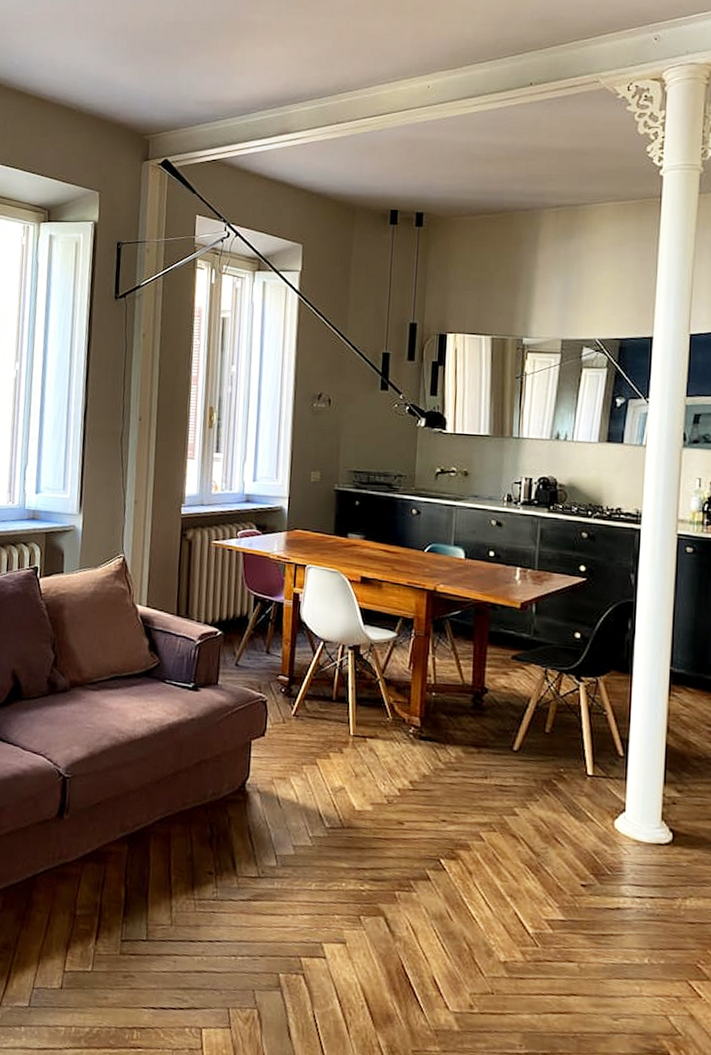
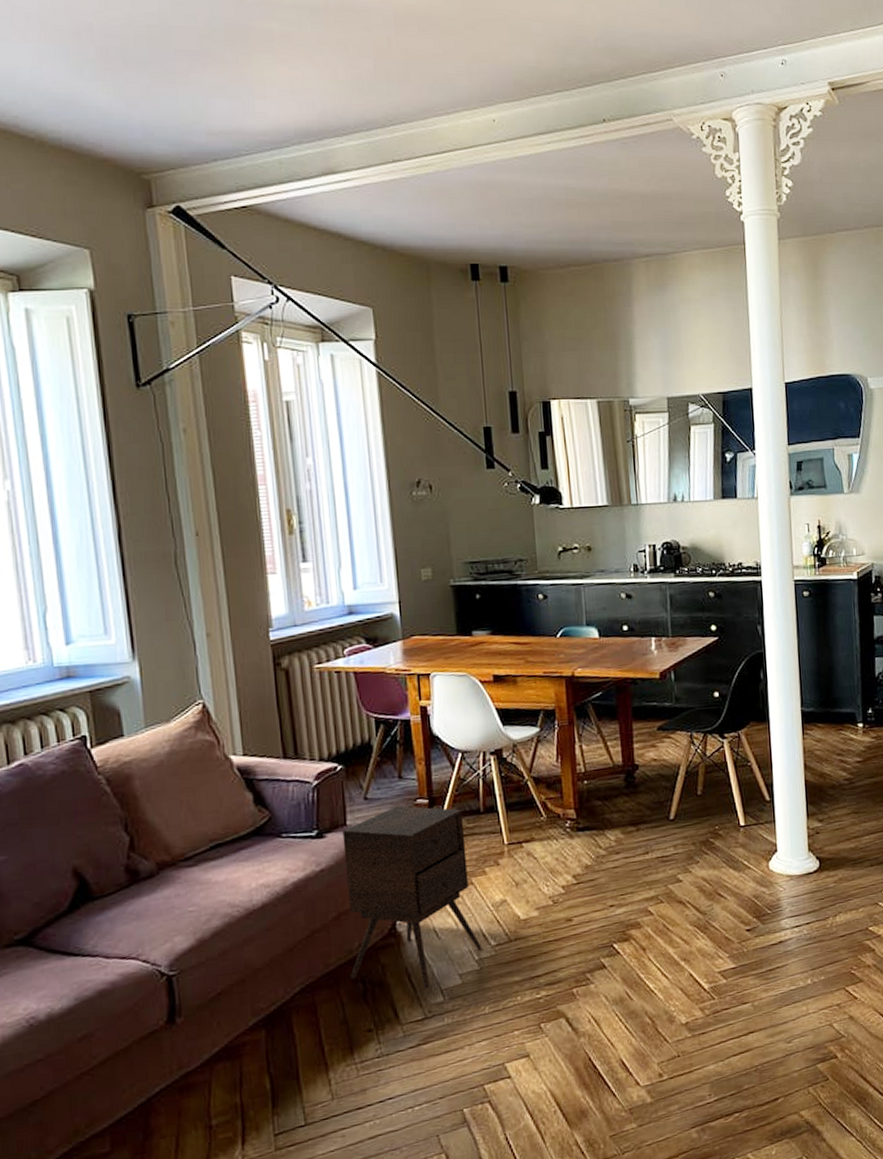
side table: none [201,677,317,851] -> present [342,806,482,989]

